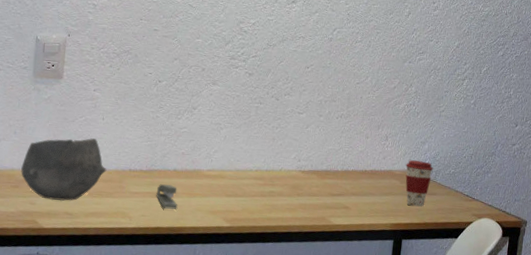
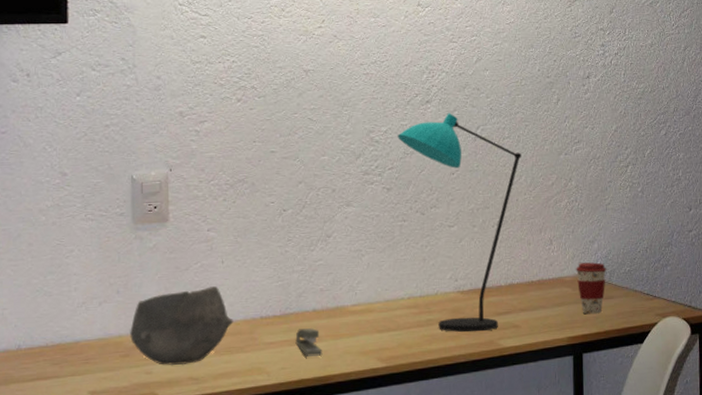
desk lamp: none [263,14,370,208] -> present [397,113,522,333]

